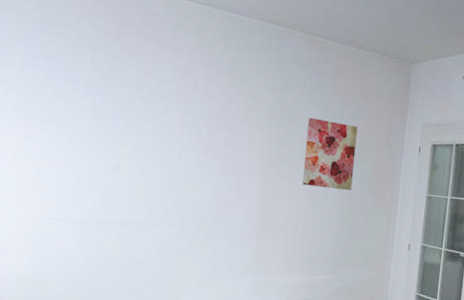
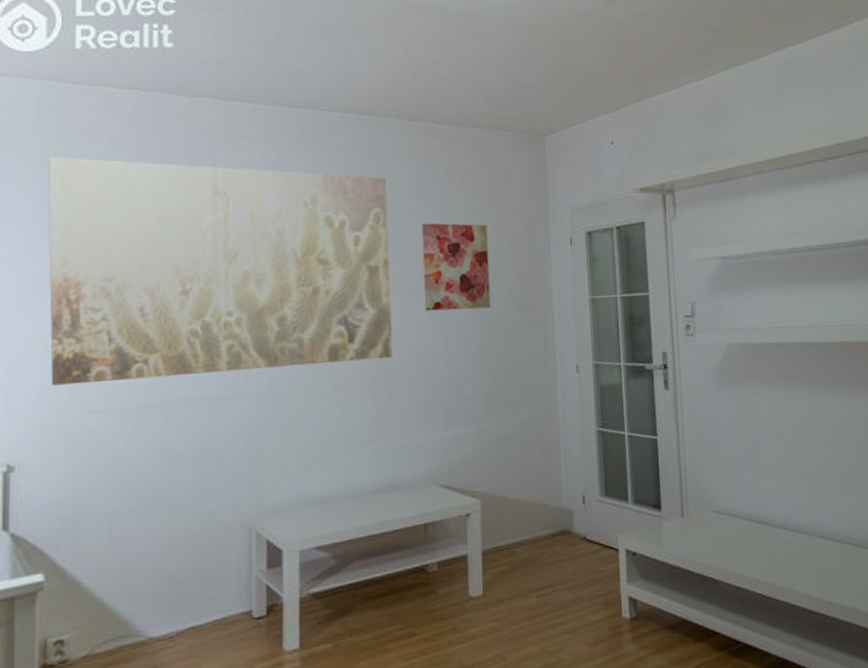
wall art: none [24,20,286,216] -> present [48,156,392,386]

